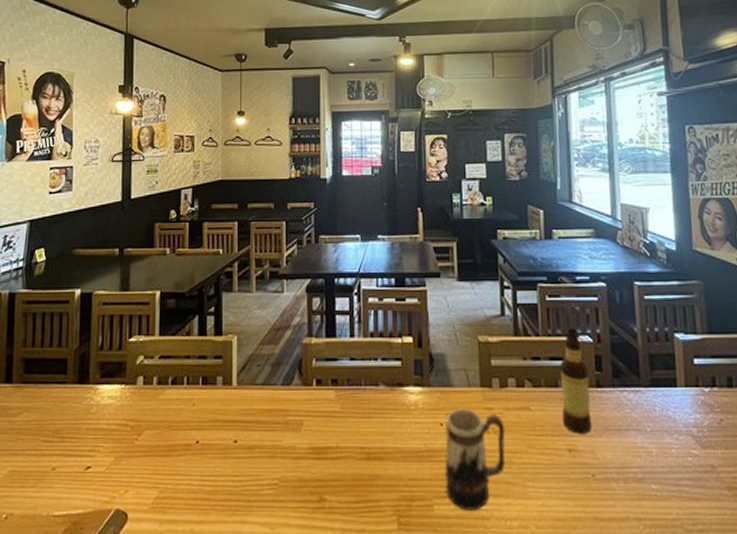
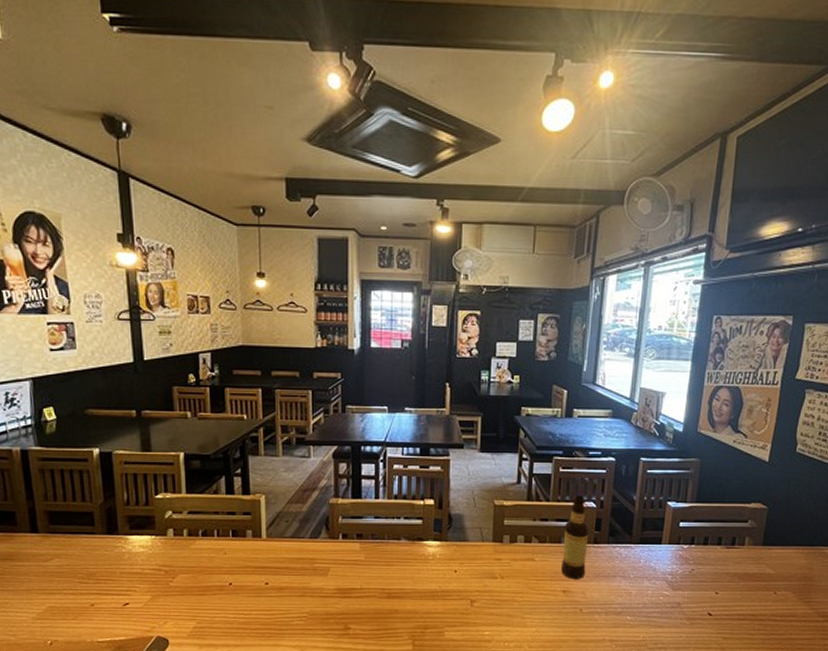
beer mug: present [444,408,506,510] -> none [455,559,511,635]

